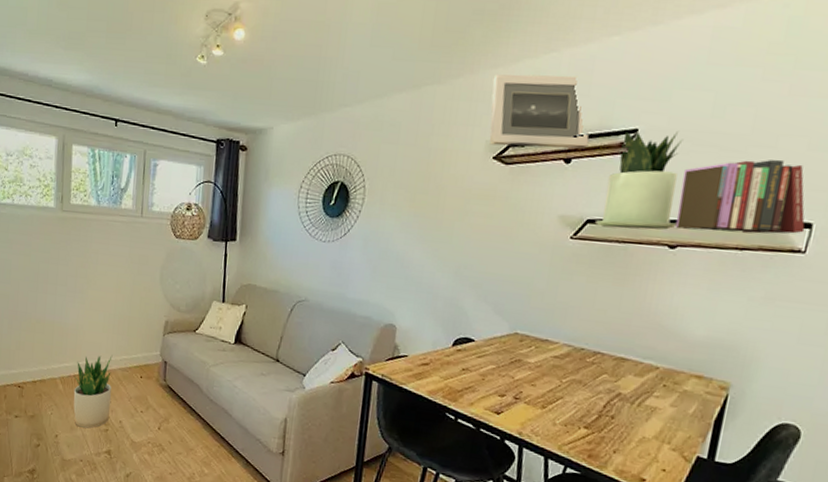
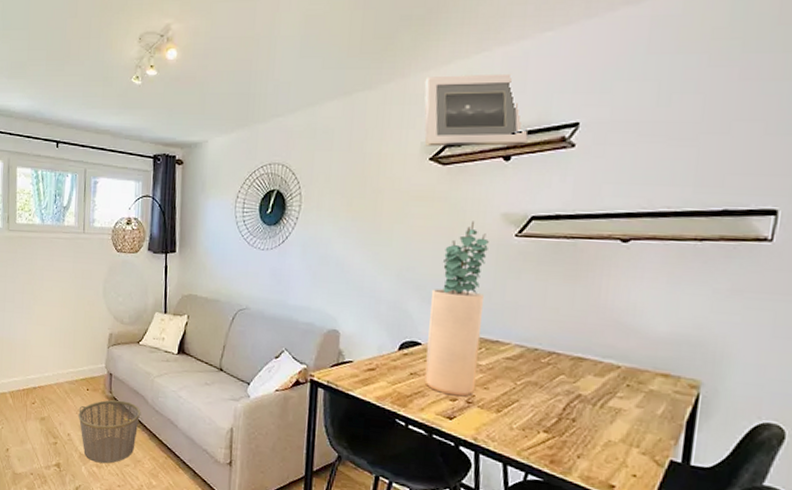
planter: present [73,354,113,429] -> none [22,368,60,442]
basket: none [131,388,196,452] -> present [78,399,141,464]
vase: none [475,221,545,393] -> present [424,221,489,397]
planter: present [595,132,684,231] -> none [541,123,629,225]
books: present [675,159,805,234] -> none [626,145,770,223]

